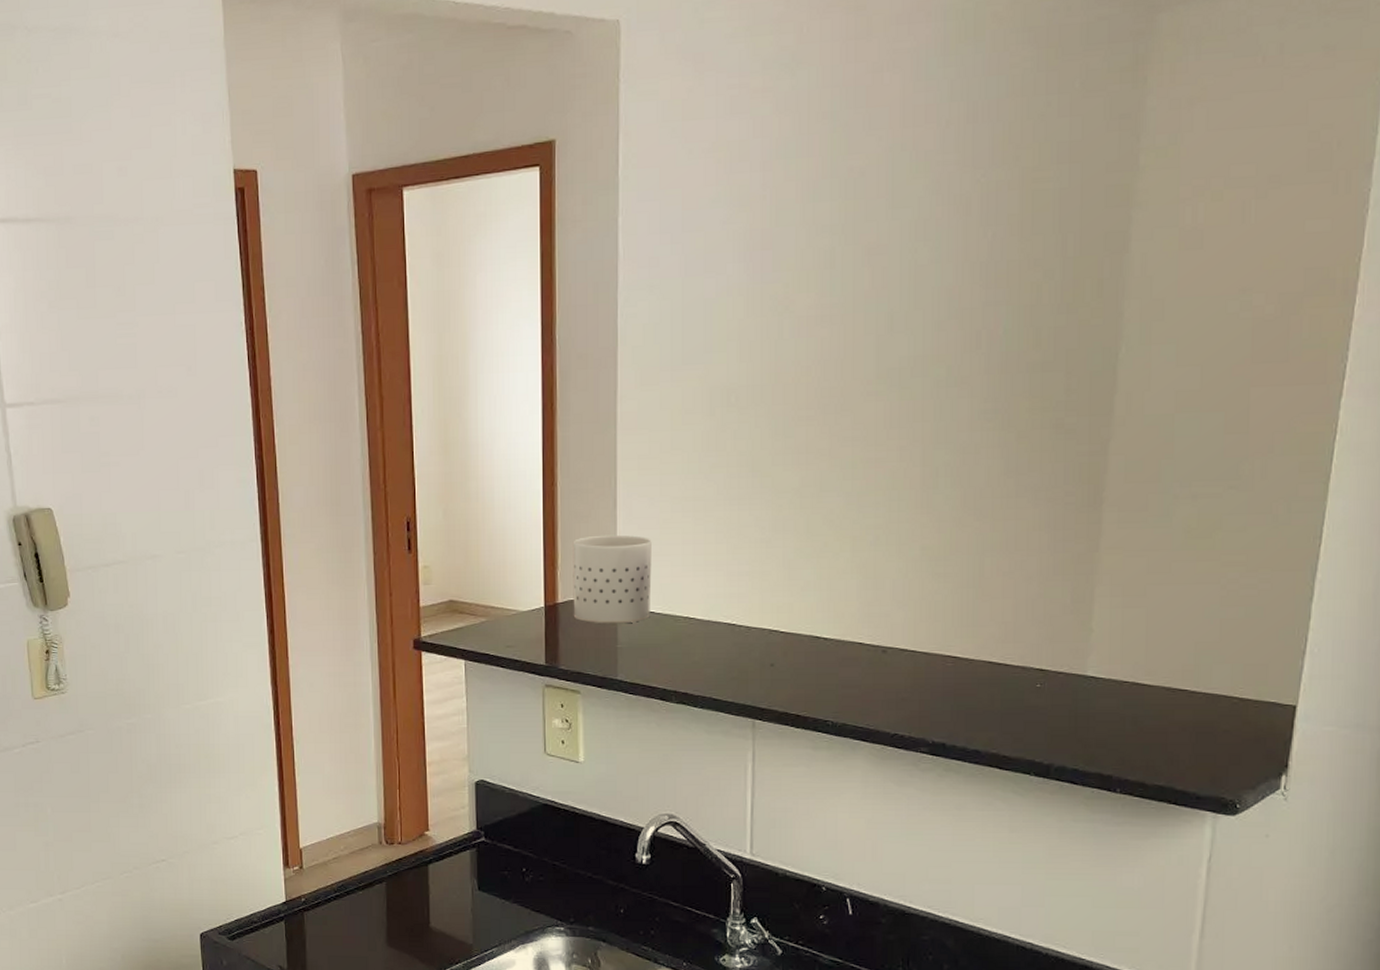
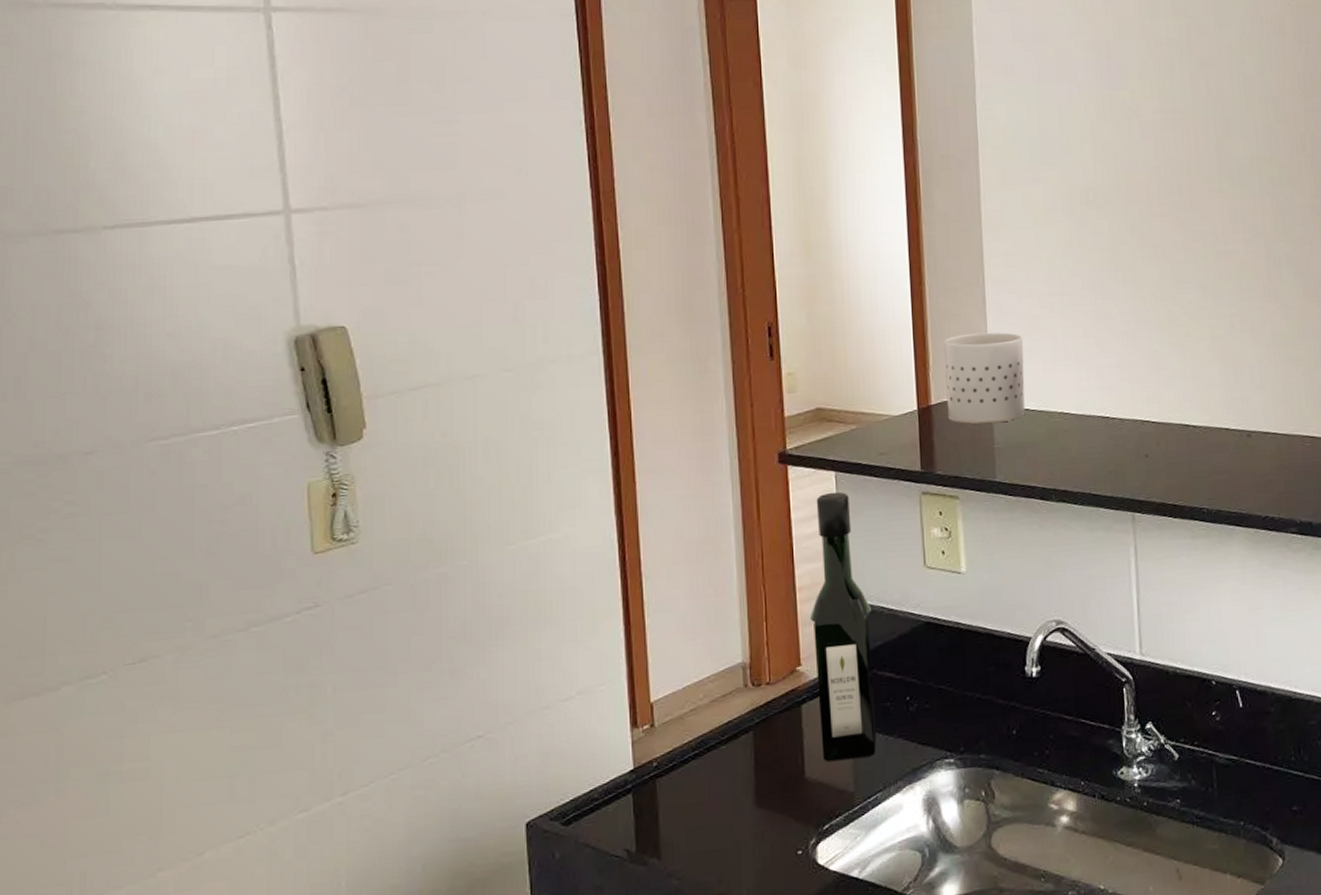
bottle: none [439,678,495,917] -> present [810,492,877,762]

